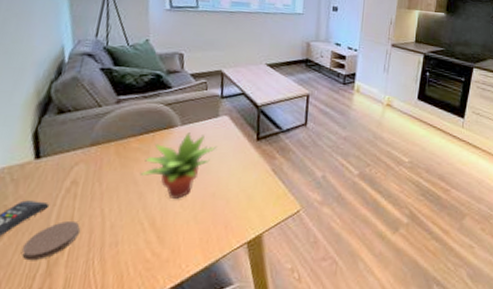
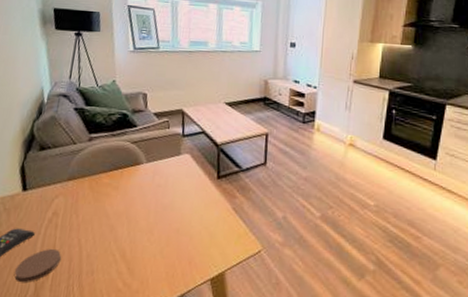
succulent plant: present [140,132,218,199] -> none [111,170,180,233]

